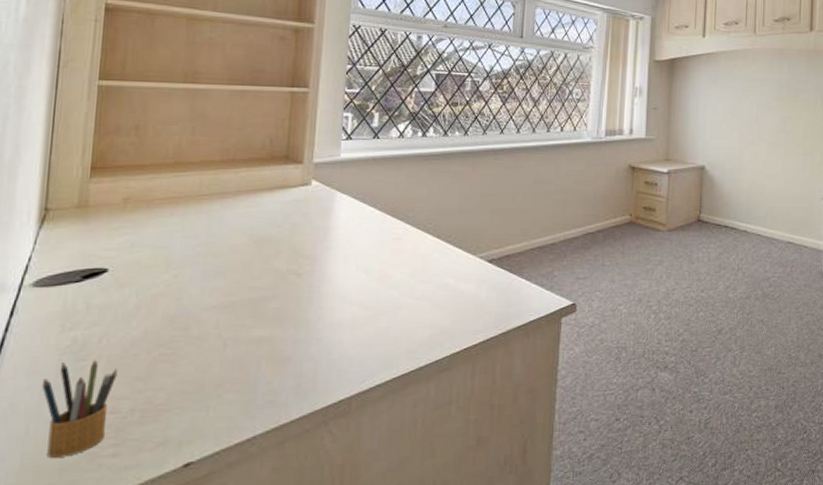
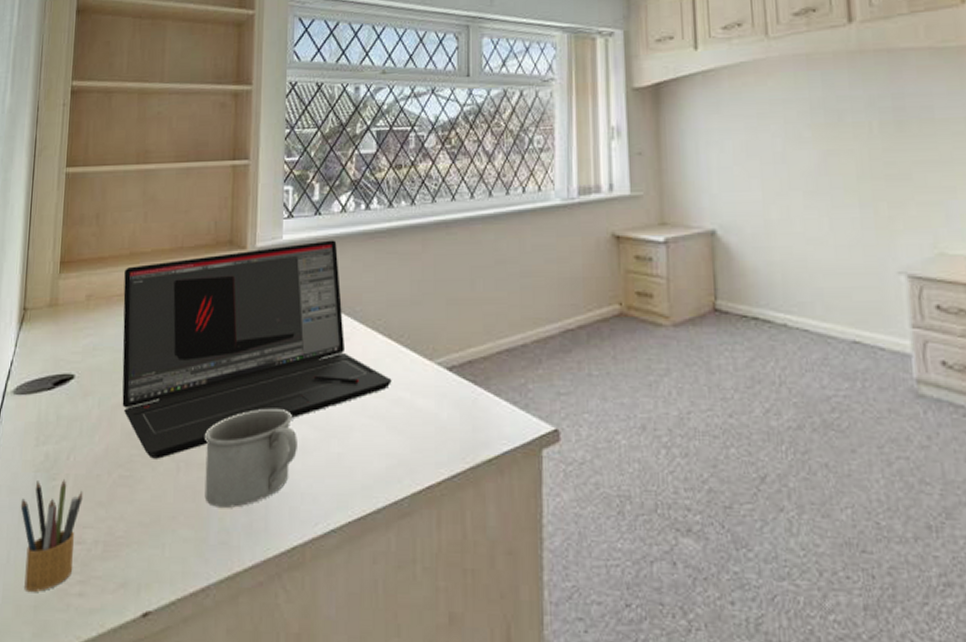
laptop: none [163,159,439,338] -> present [122,240,392,459]
mug: none [252,293,348,374] -> present [204,408,297,508]

